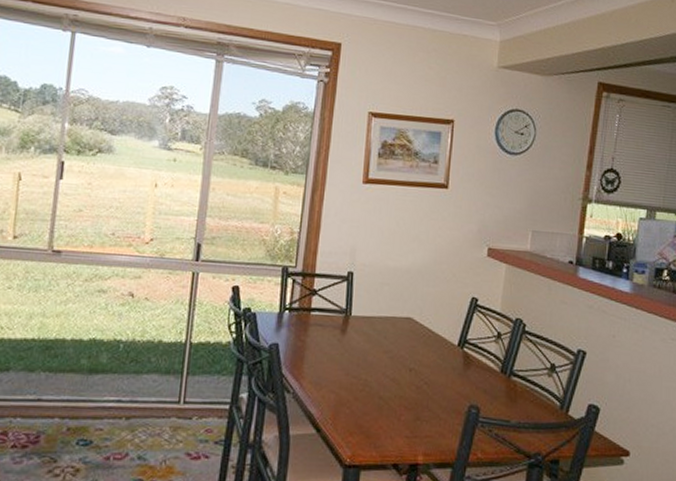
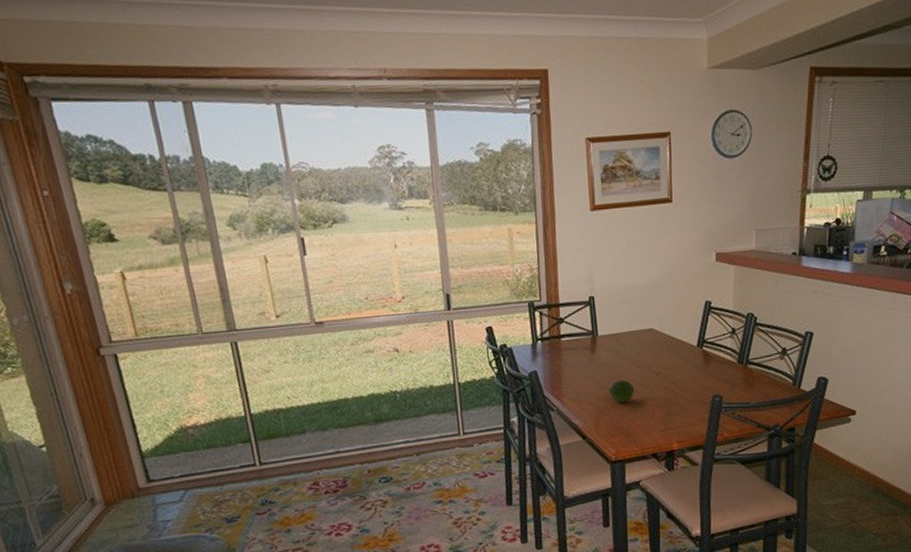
fruit: none [354,369,384,397] -> present [609,379,635,403]

